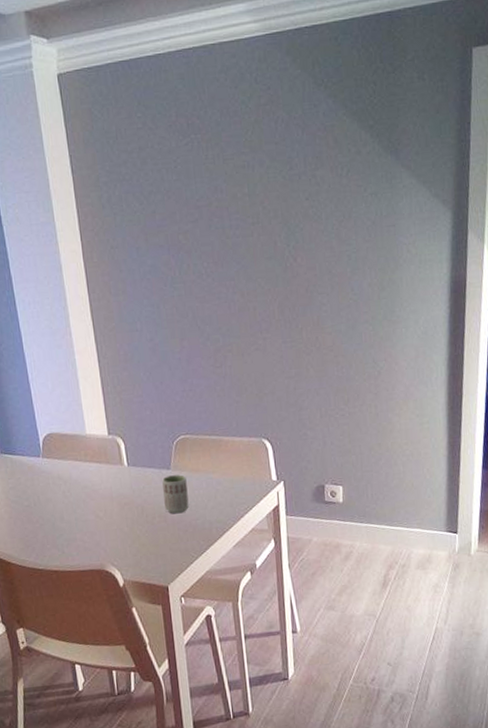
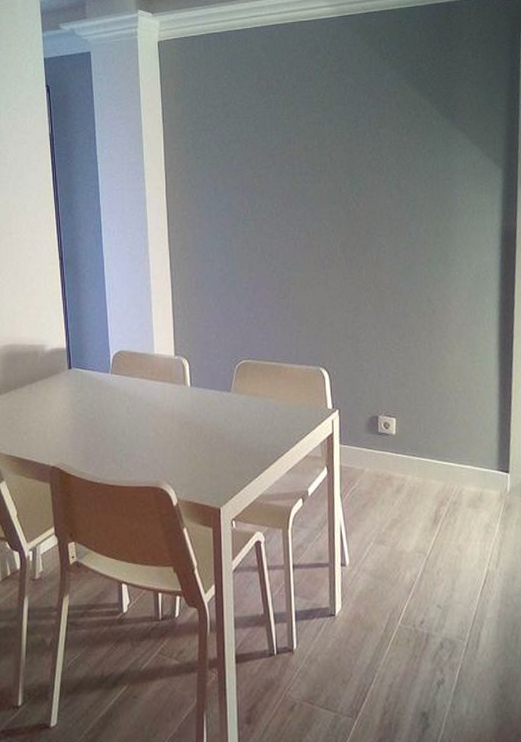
cup: present [162,474,189,514] -> none [222,398,246,436]

